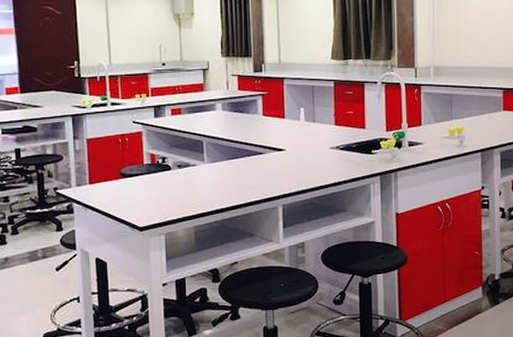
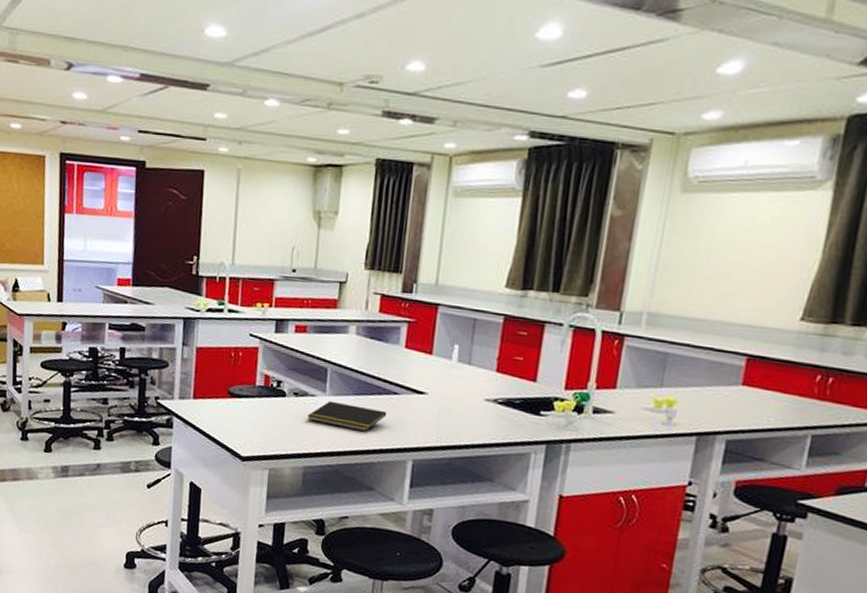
notepad: none [191,167,257,189] -> present [306,400,387,432]

